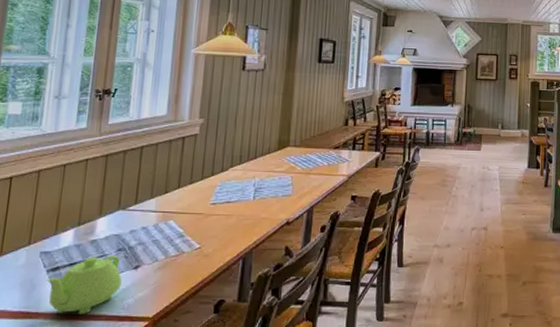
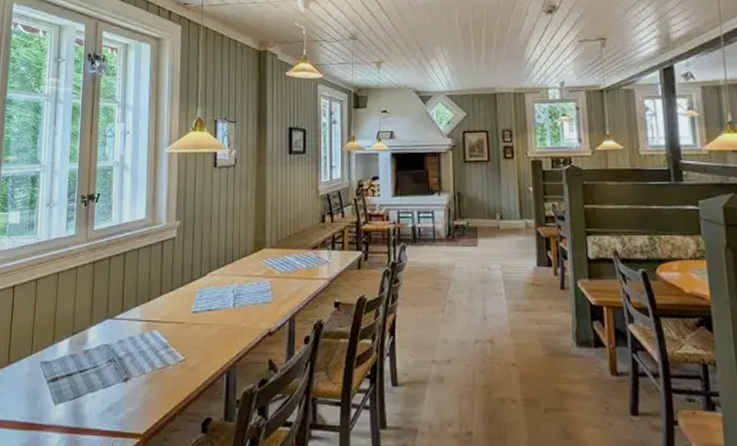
teapot: present [46,255,122,314] -> none [47,367,113,428]

